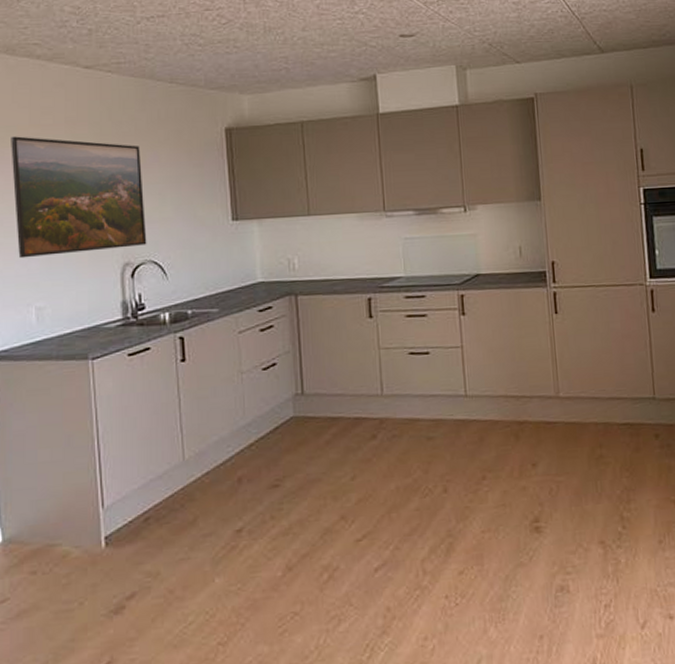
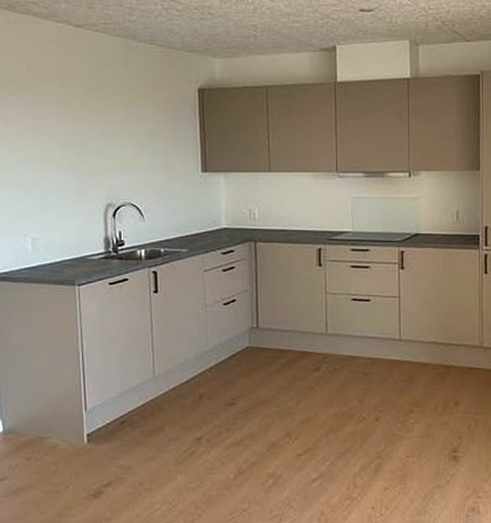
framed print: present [11,136,147,259] -> none [11,86,127,194]

